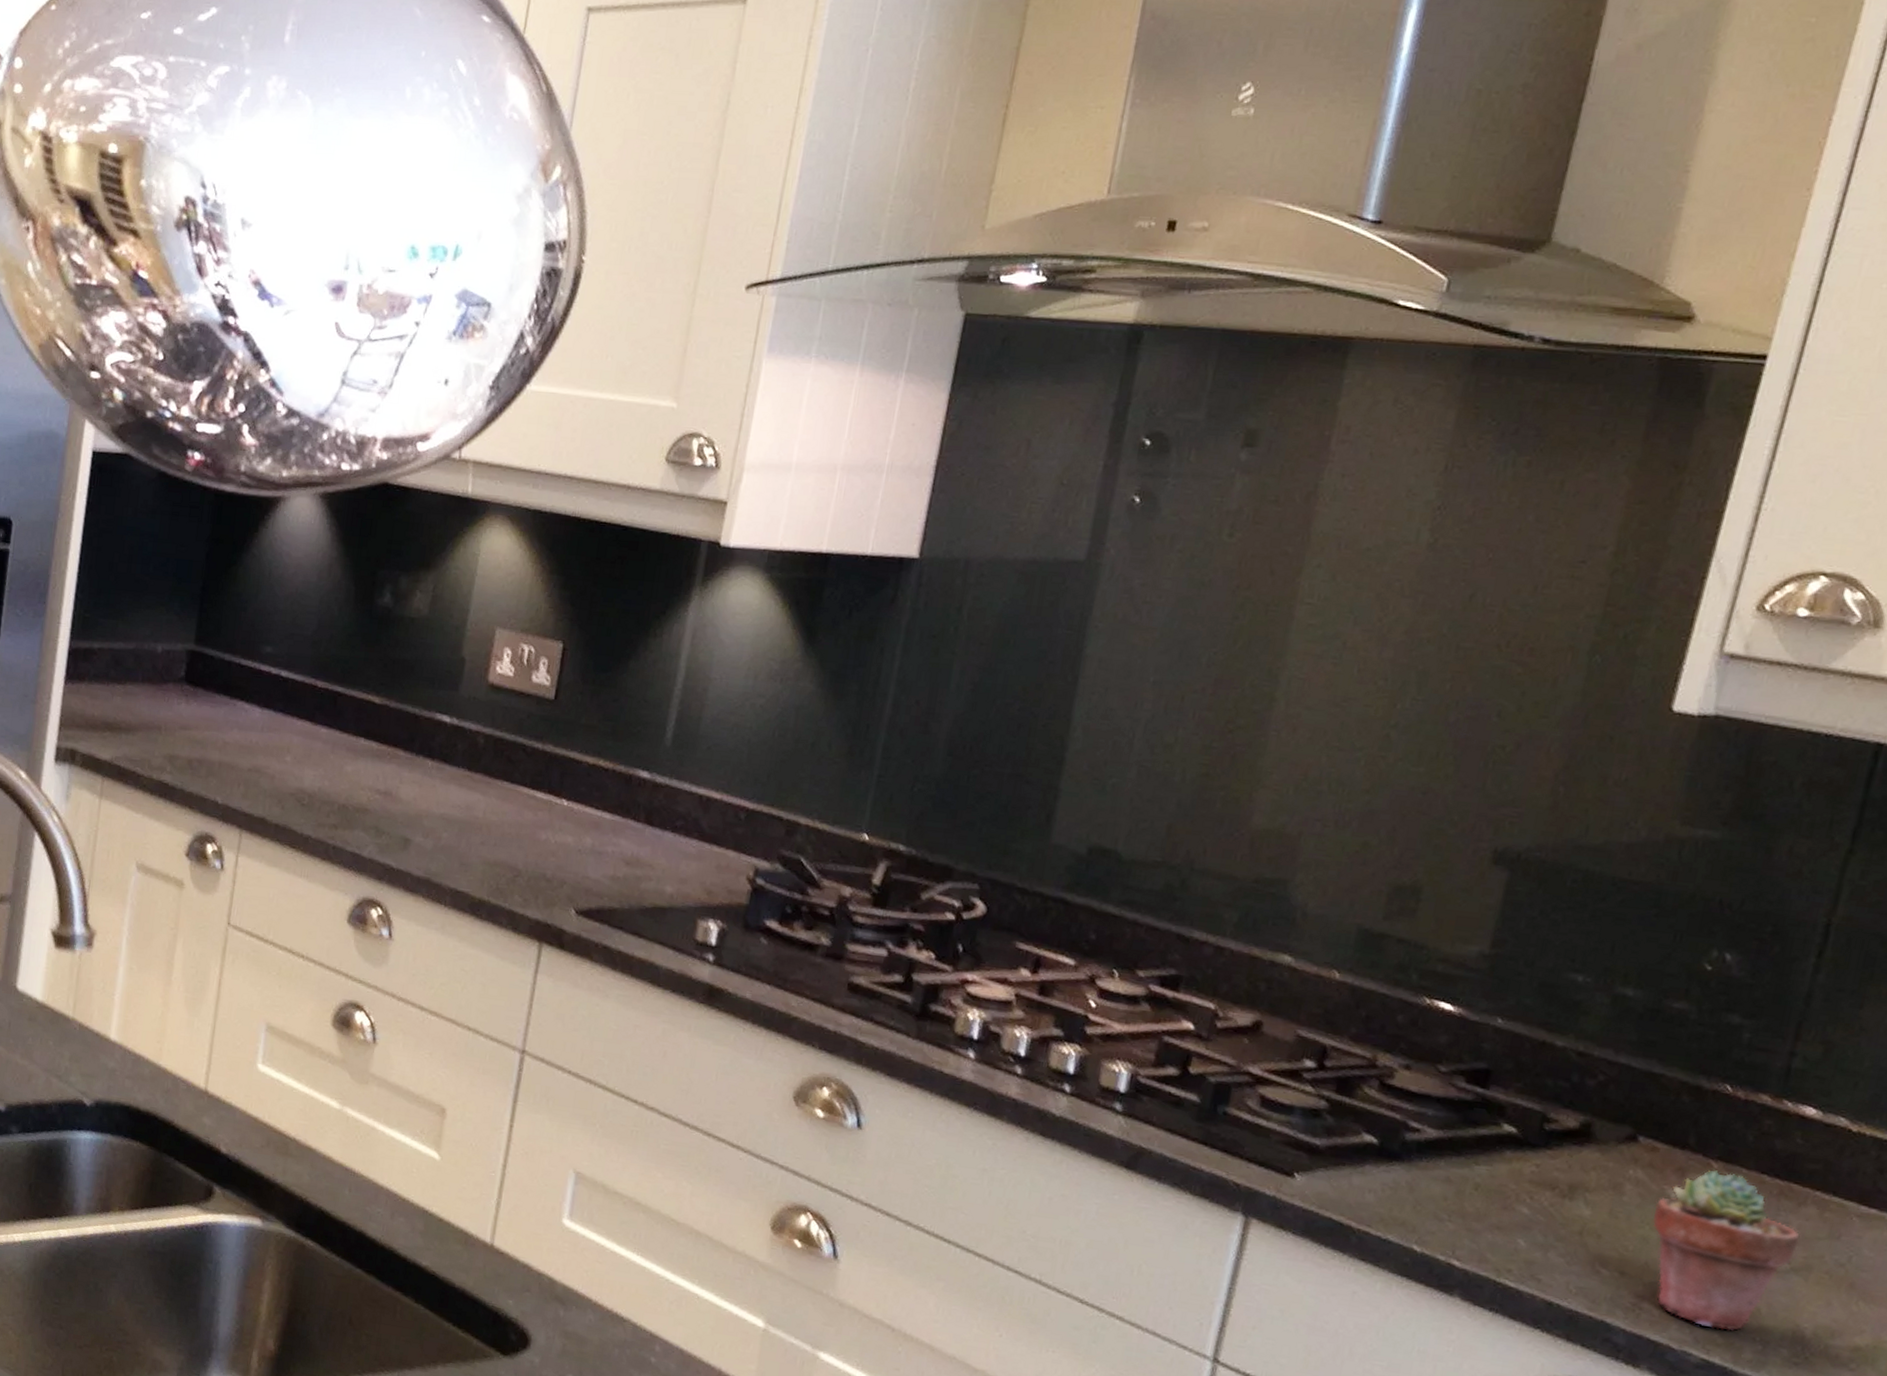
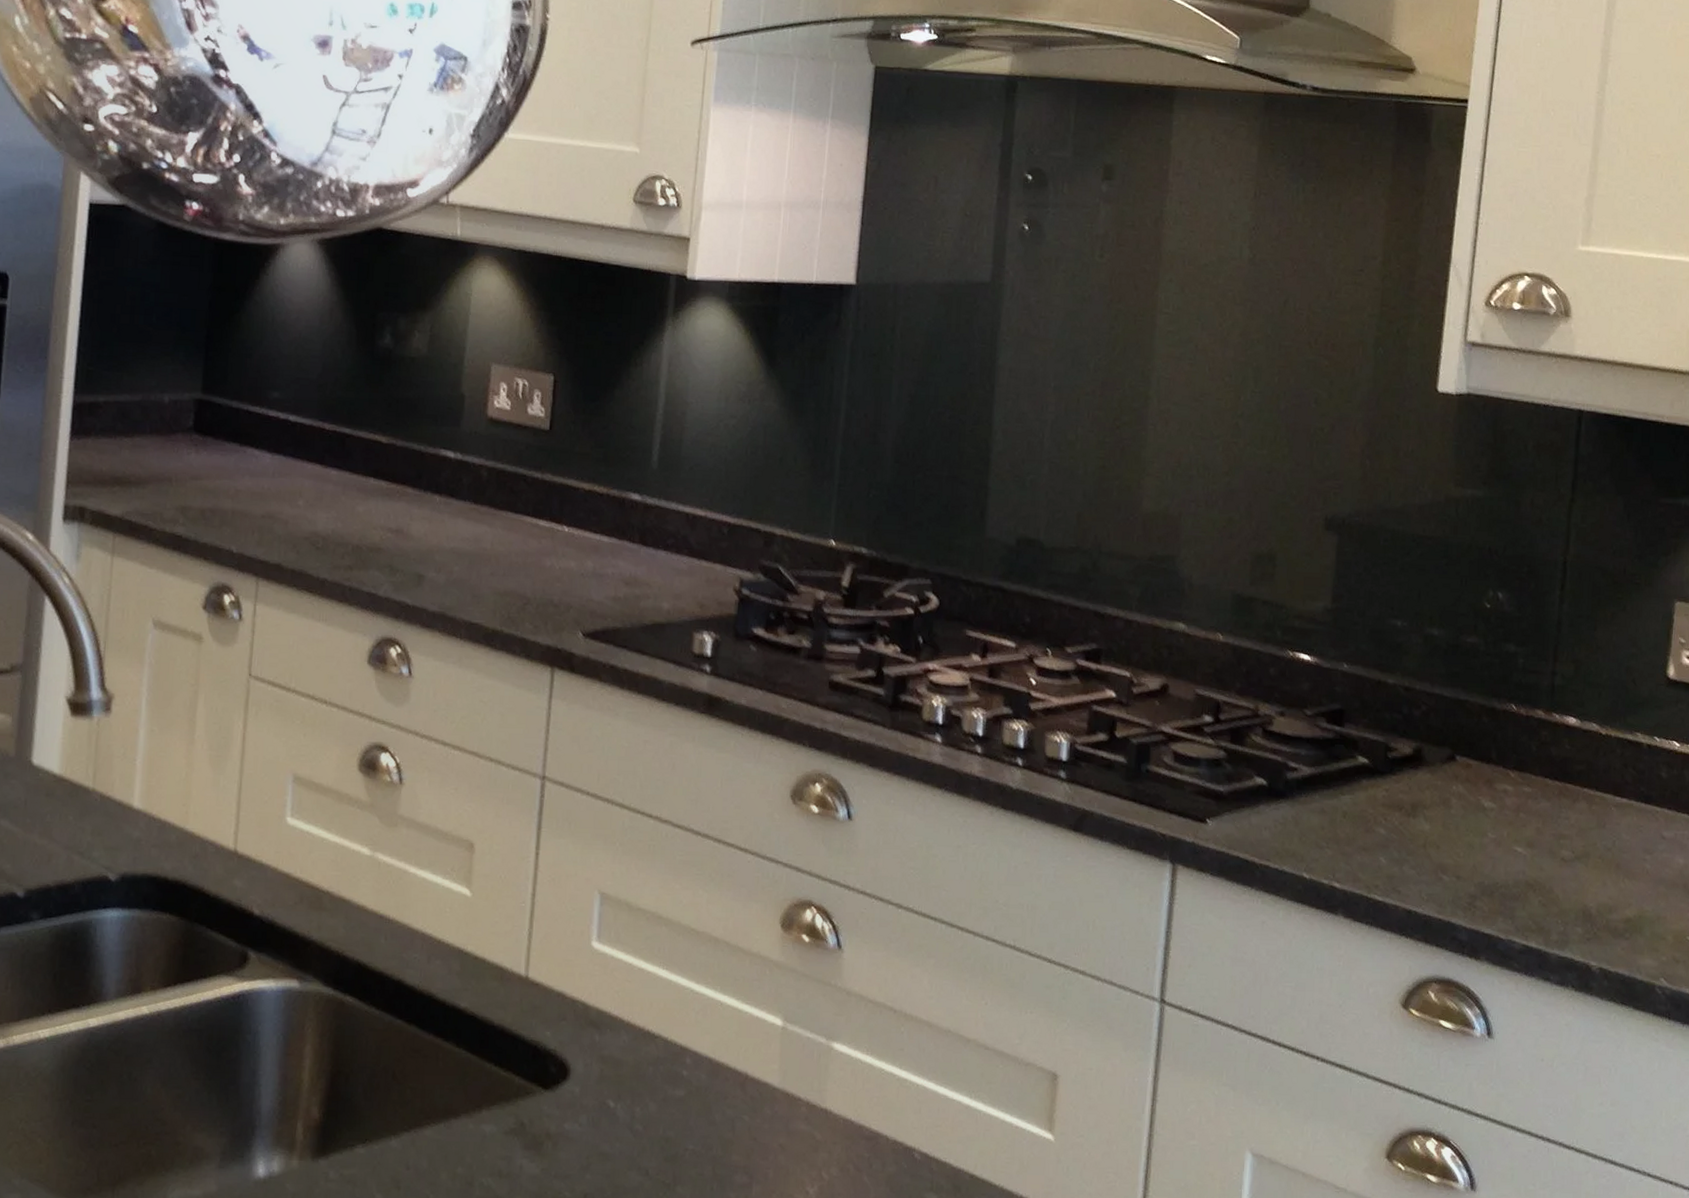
potted succulent: present [1652,1169,1800,1331] -> none [1474,779,1578,918]

